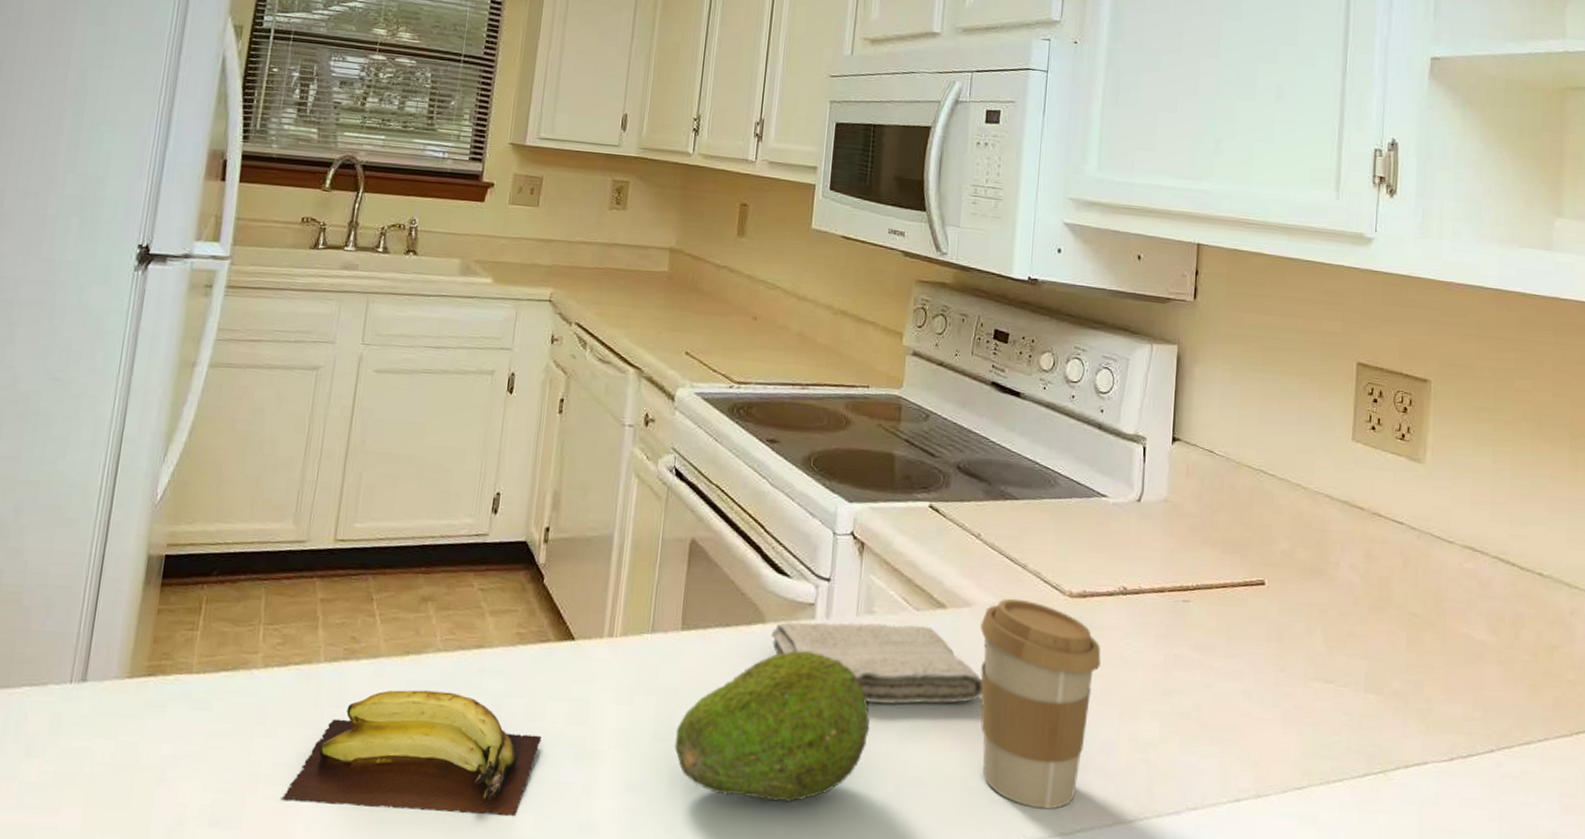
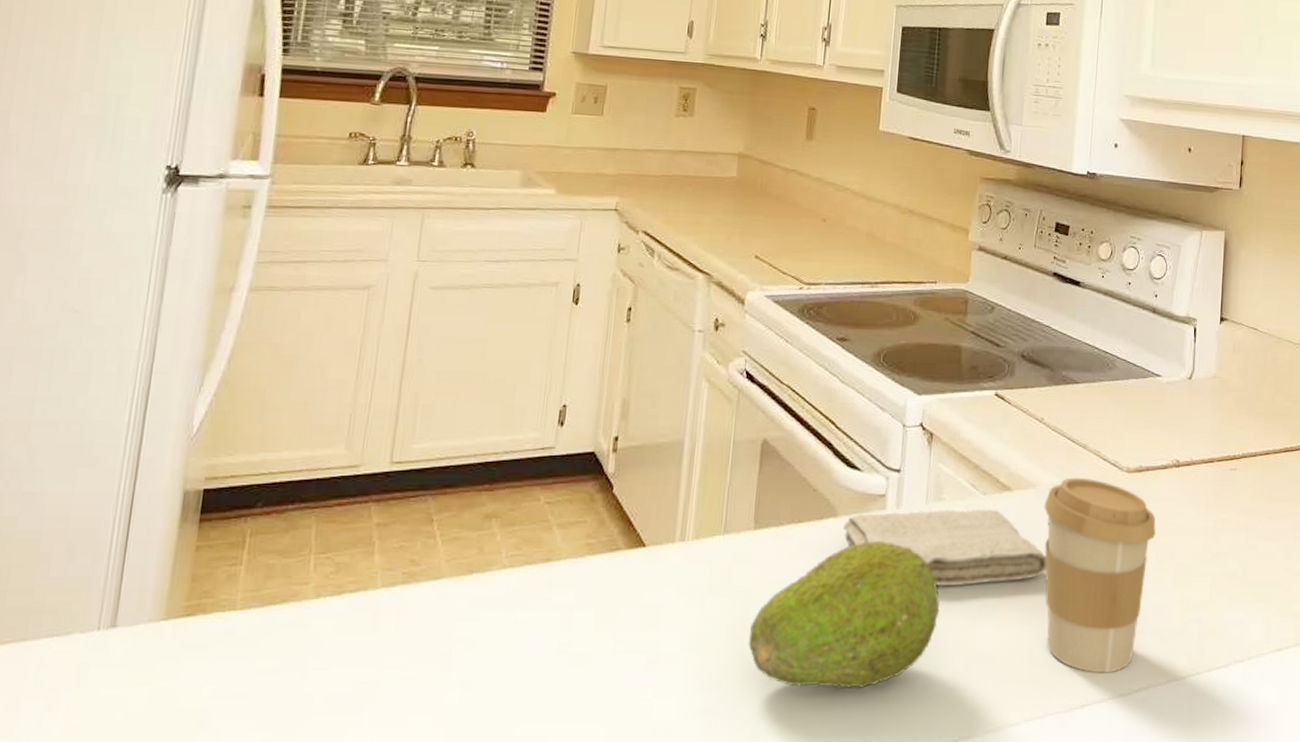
banana: present [281,690,542,816] -> none [337,608,613,732]

